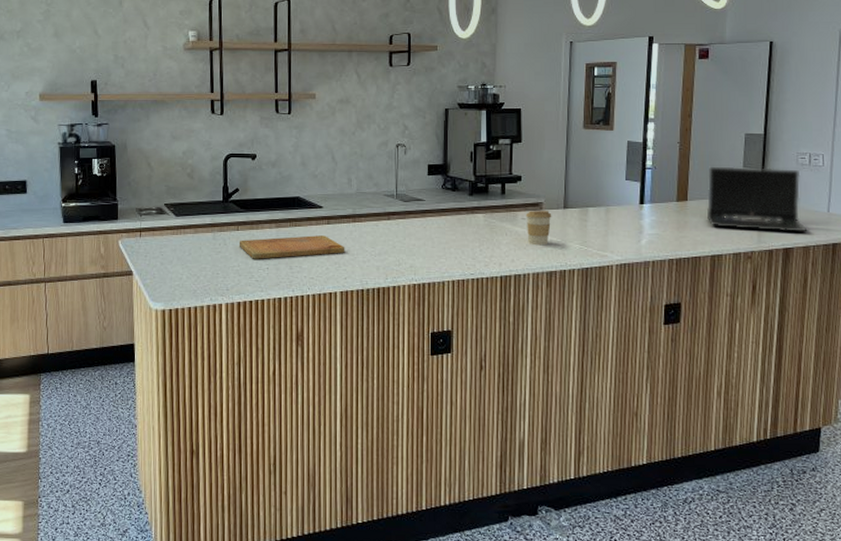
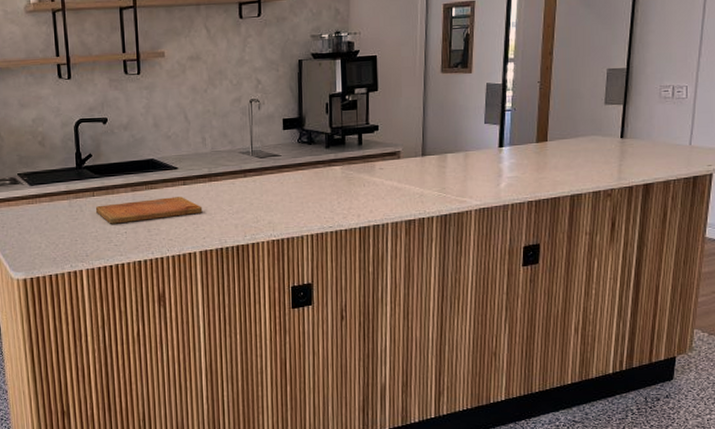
coffee cup: present [526,211,552,246] -> none [383,159,410,195]
laptop computer: present [706,166,809,232] -> none [566,102,670,168]

